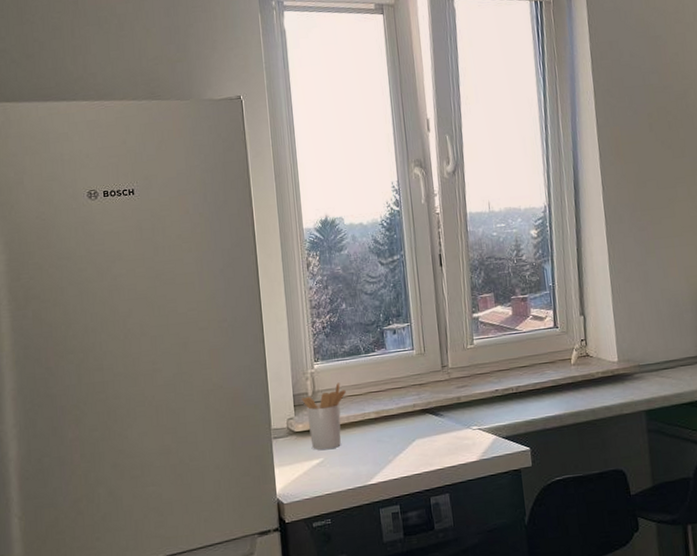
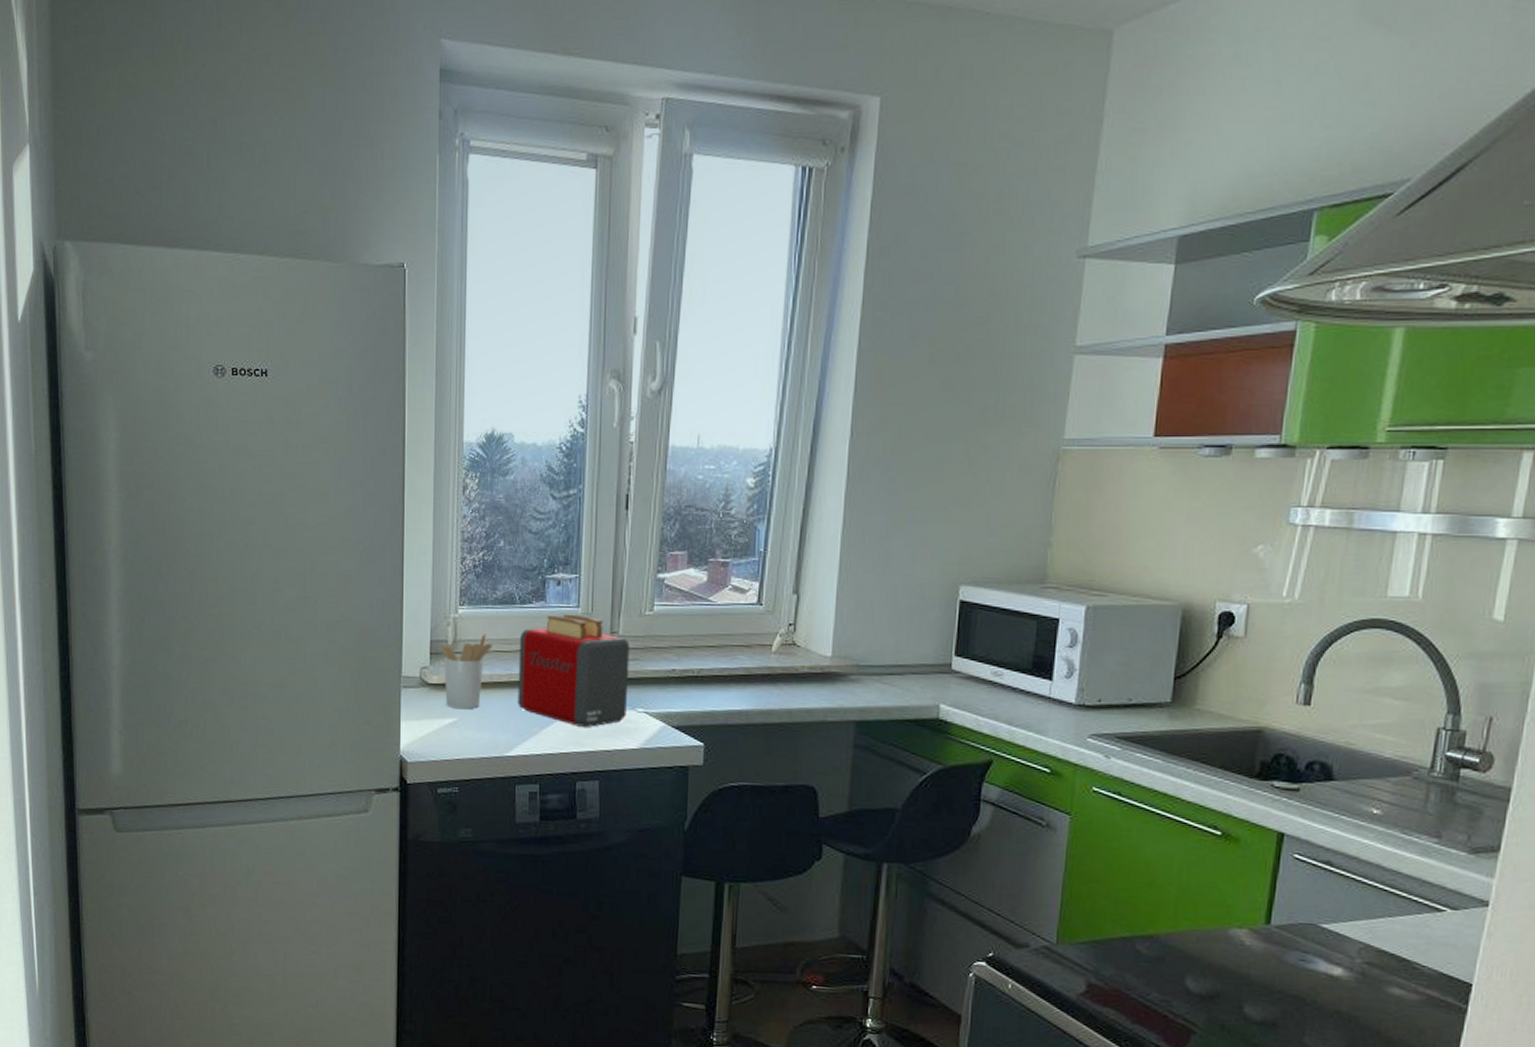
toaster: none [367,355,464,450] -> present [517,614,630,728]

